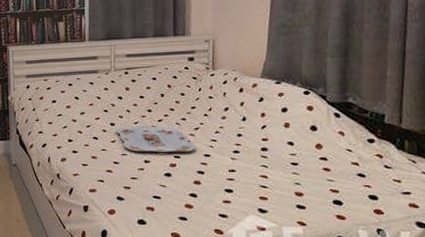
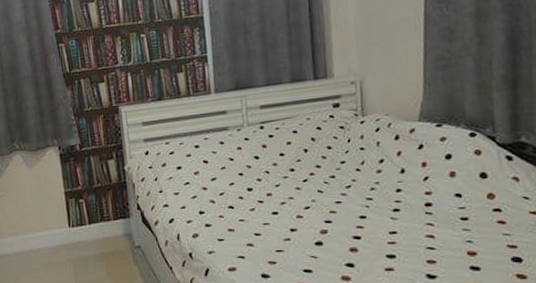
serving tray: present [116,126,196,152] -> none [254,186,350,220]

